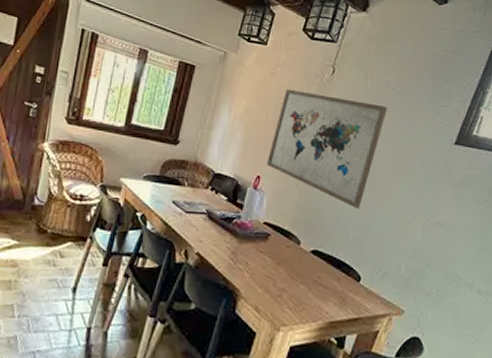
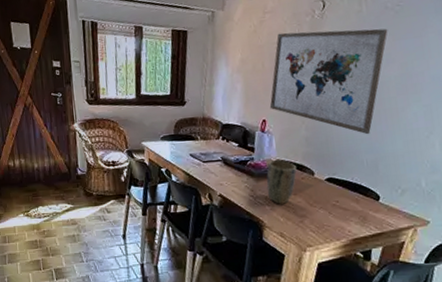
plant pot: none [249,222,283,273] -> present [266,160,297,204]

